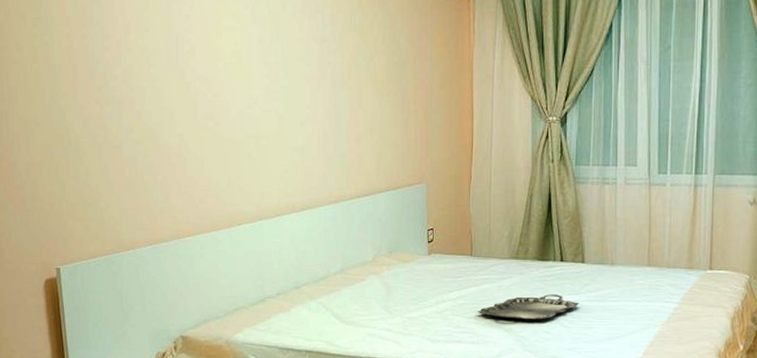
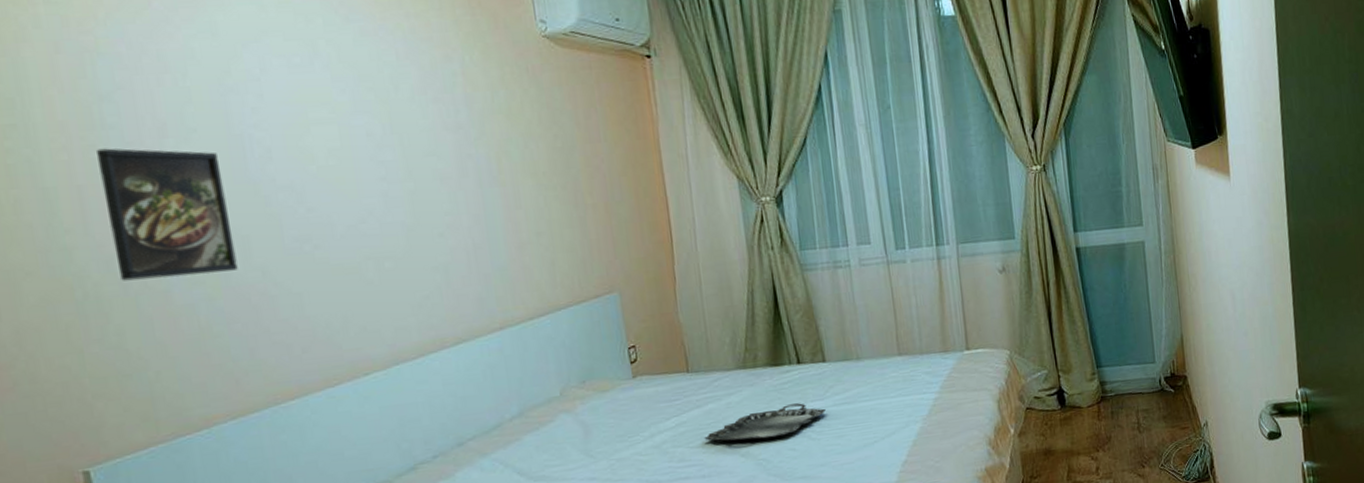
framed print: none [87,39,164,136] -> present [96,148,238,281]

